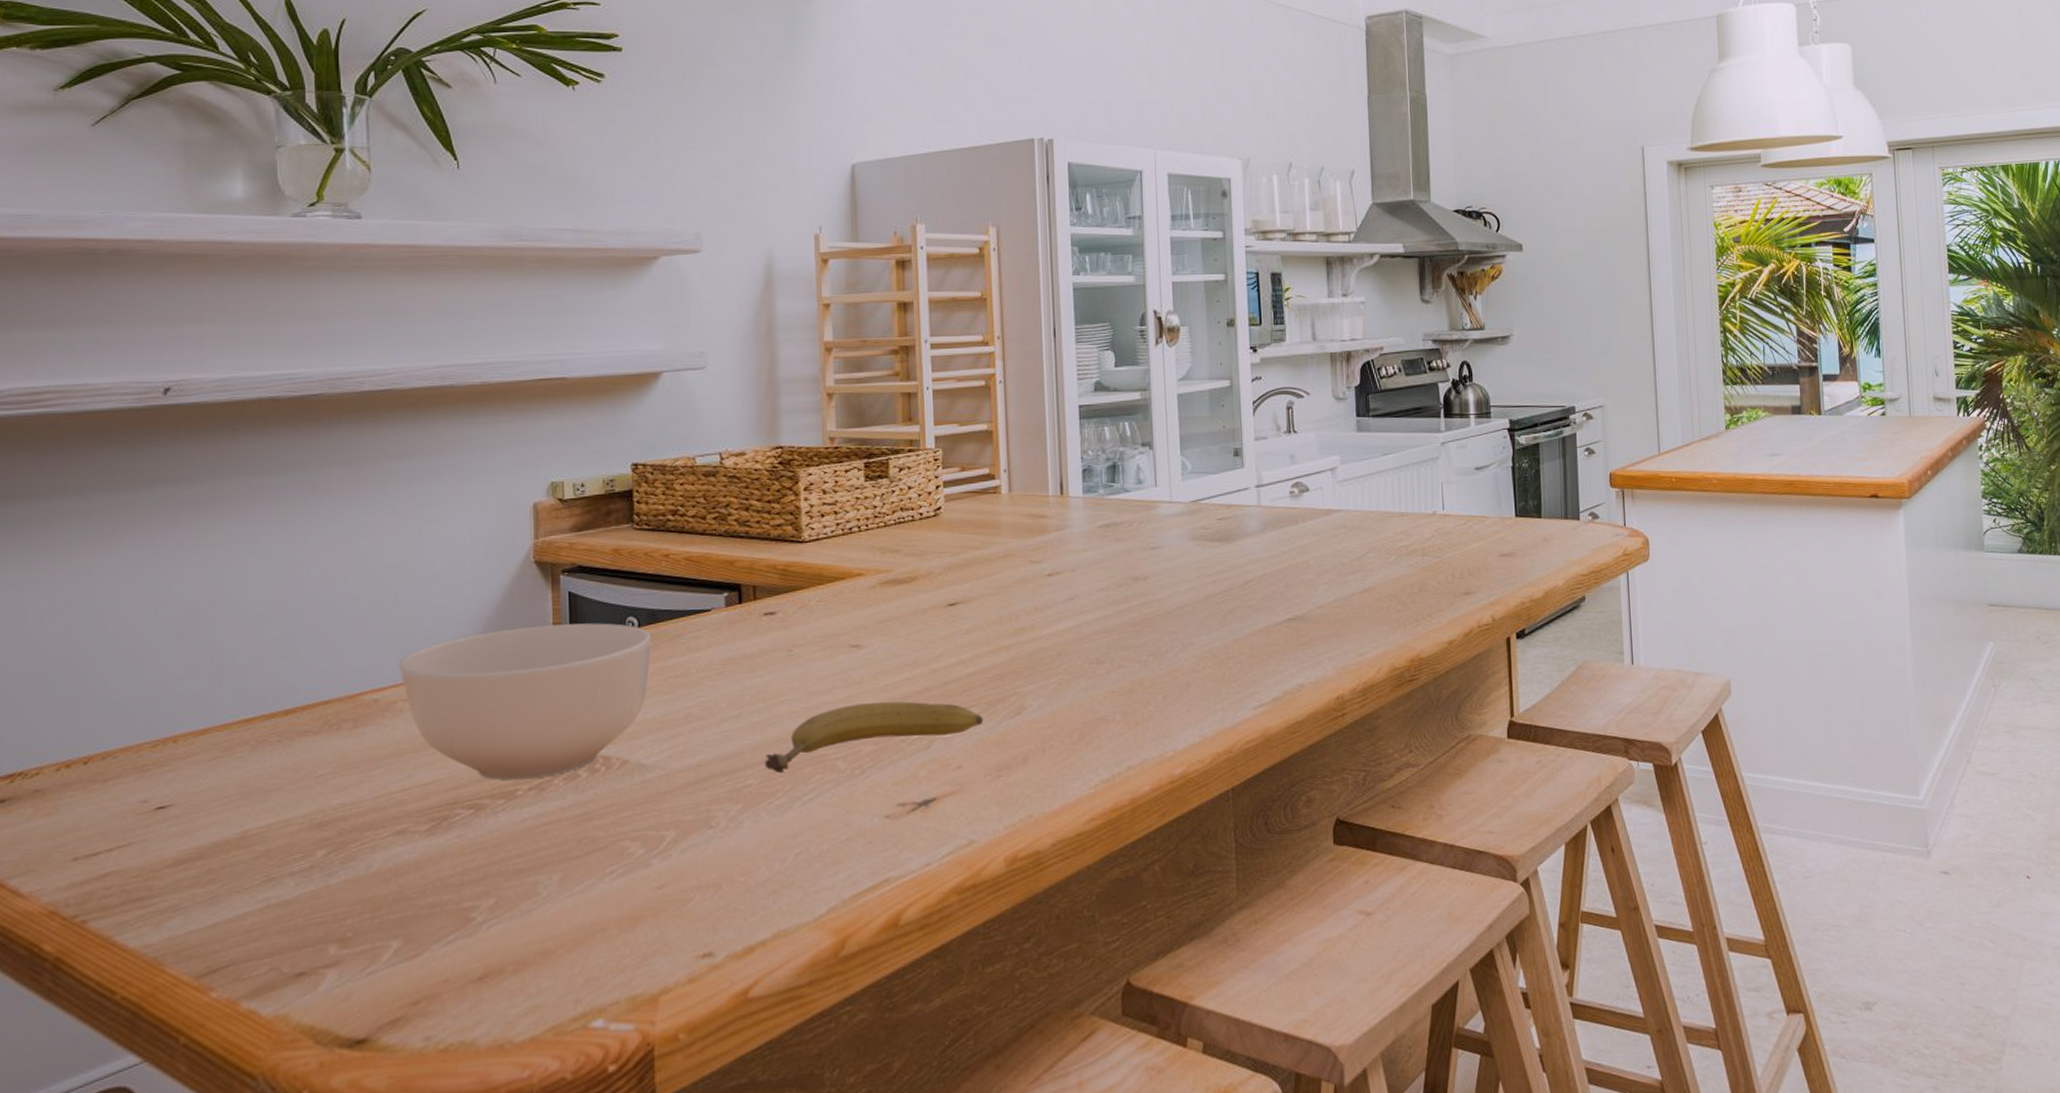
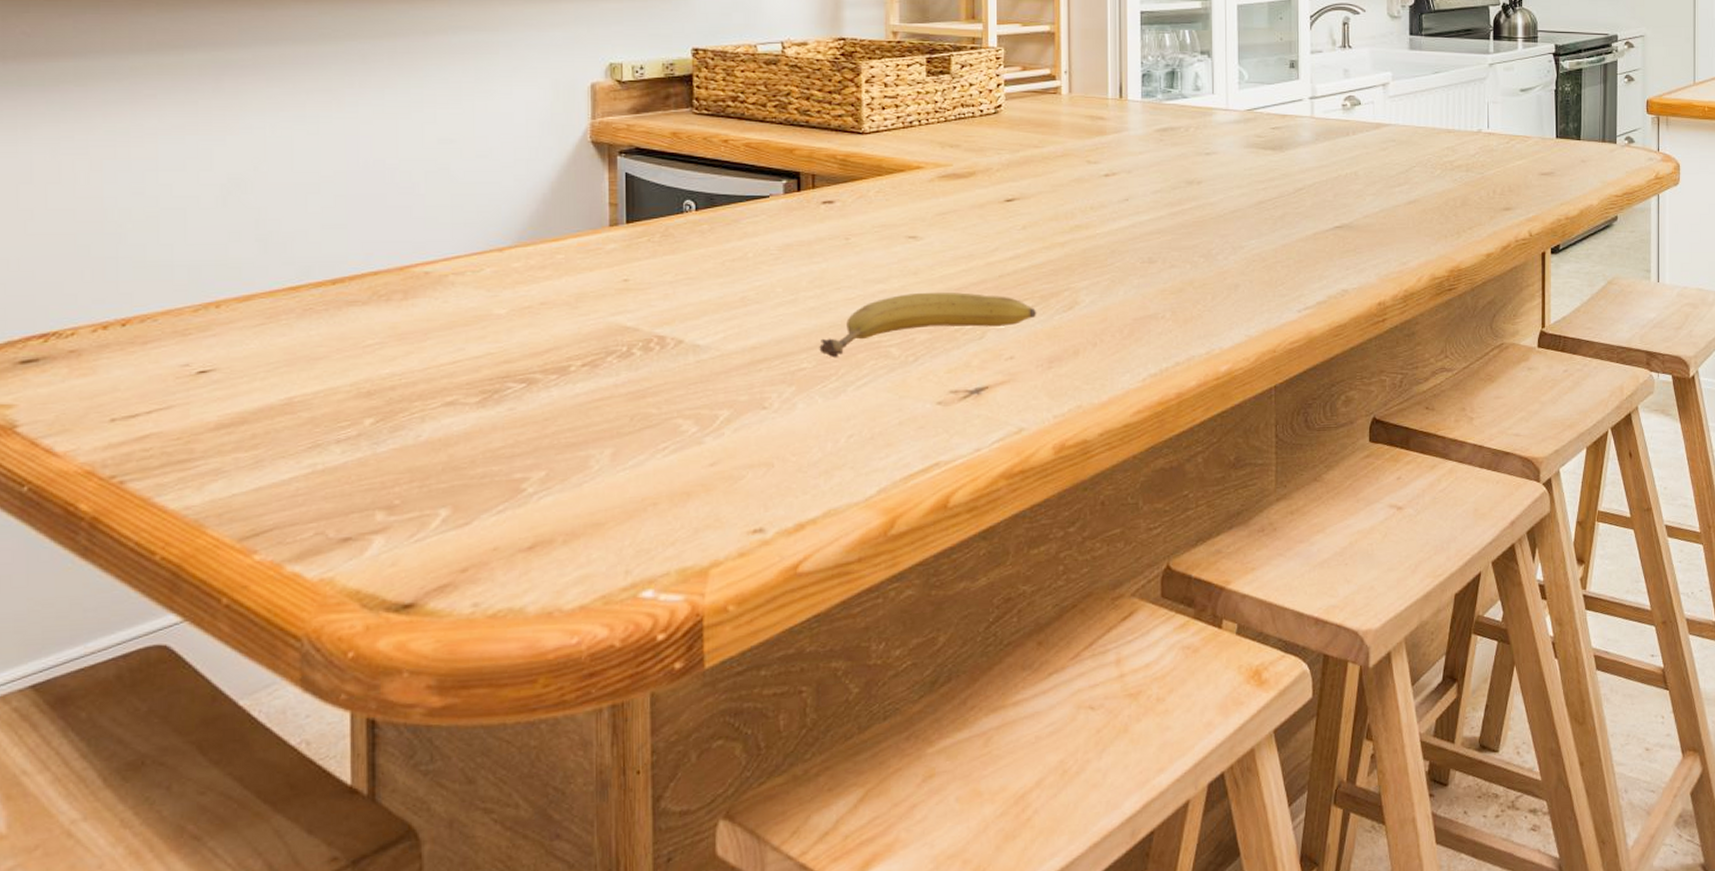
bowl: present [398,623,652,781] -> none [449,205,709,357]

